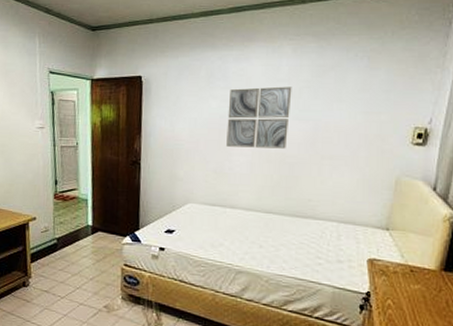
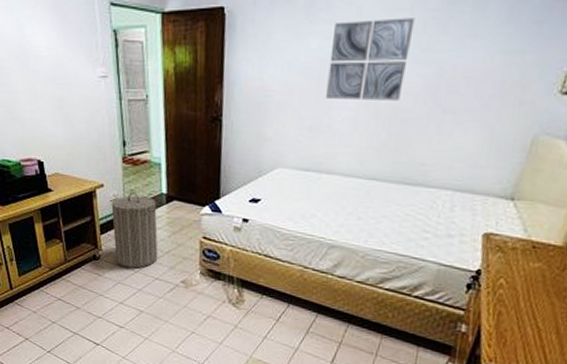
laundry hamper: none [42,224,83,295] -> present [111,192,158,269]

